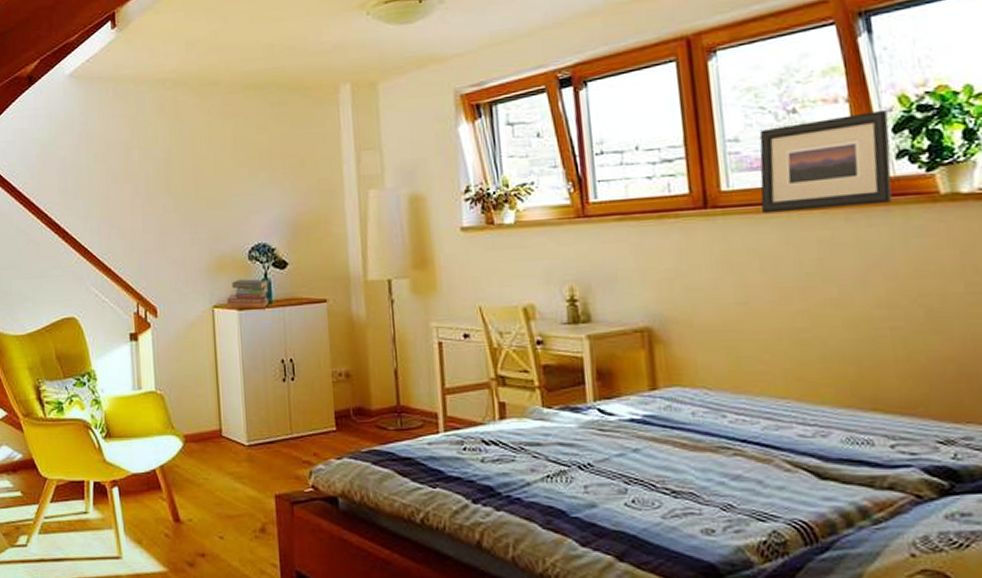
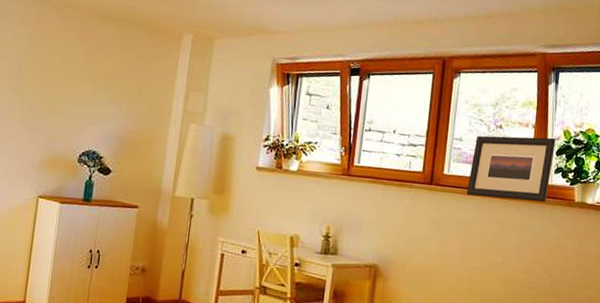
books: present [226,279,270,310] -> none [50,177,92,206]

